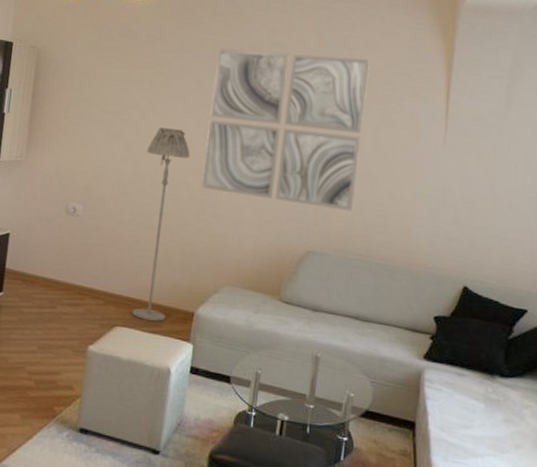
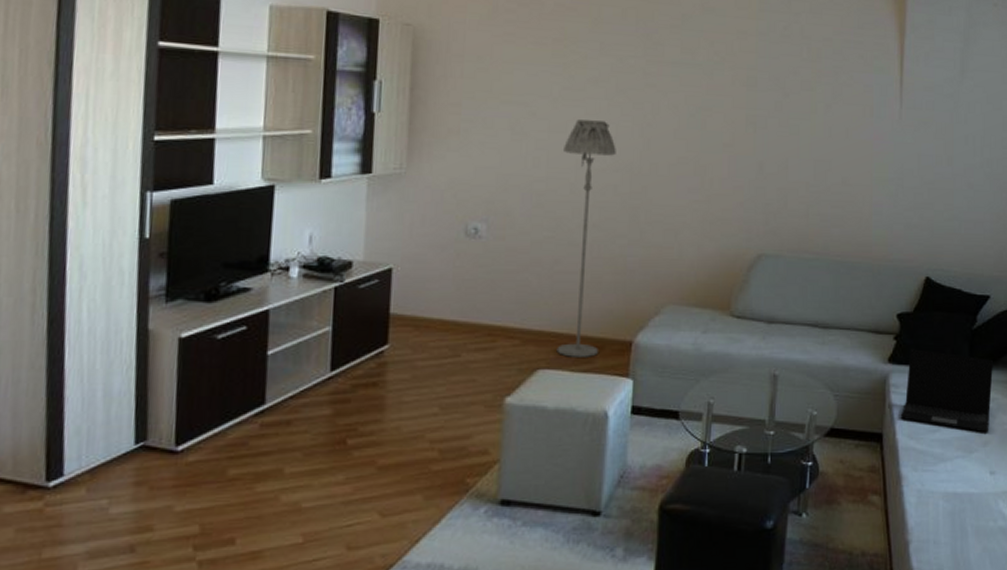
wall art: present [200,48,371,212] -> none [631,18,818,204]
laptop: none [433,350,529,437] -> present [900,349,994,433]

